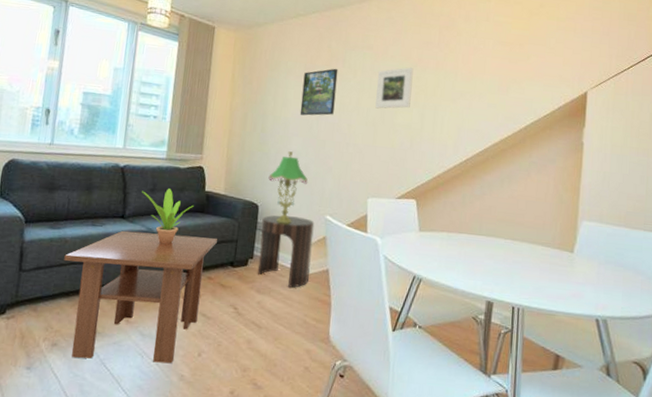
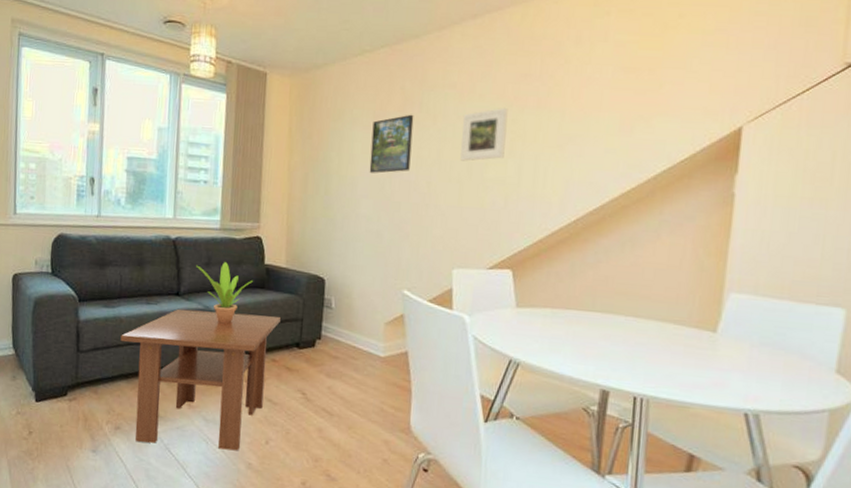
side table: present [257,215,315,288] -> none [326,290,390,372]
table lamp: present [268,151,308,224] -> none [335,216,381,300]

